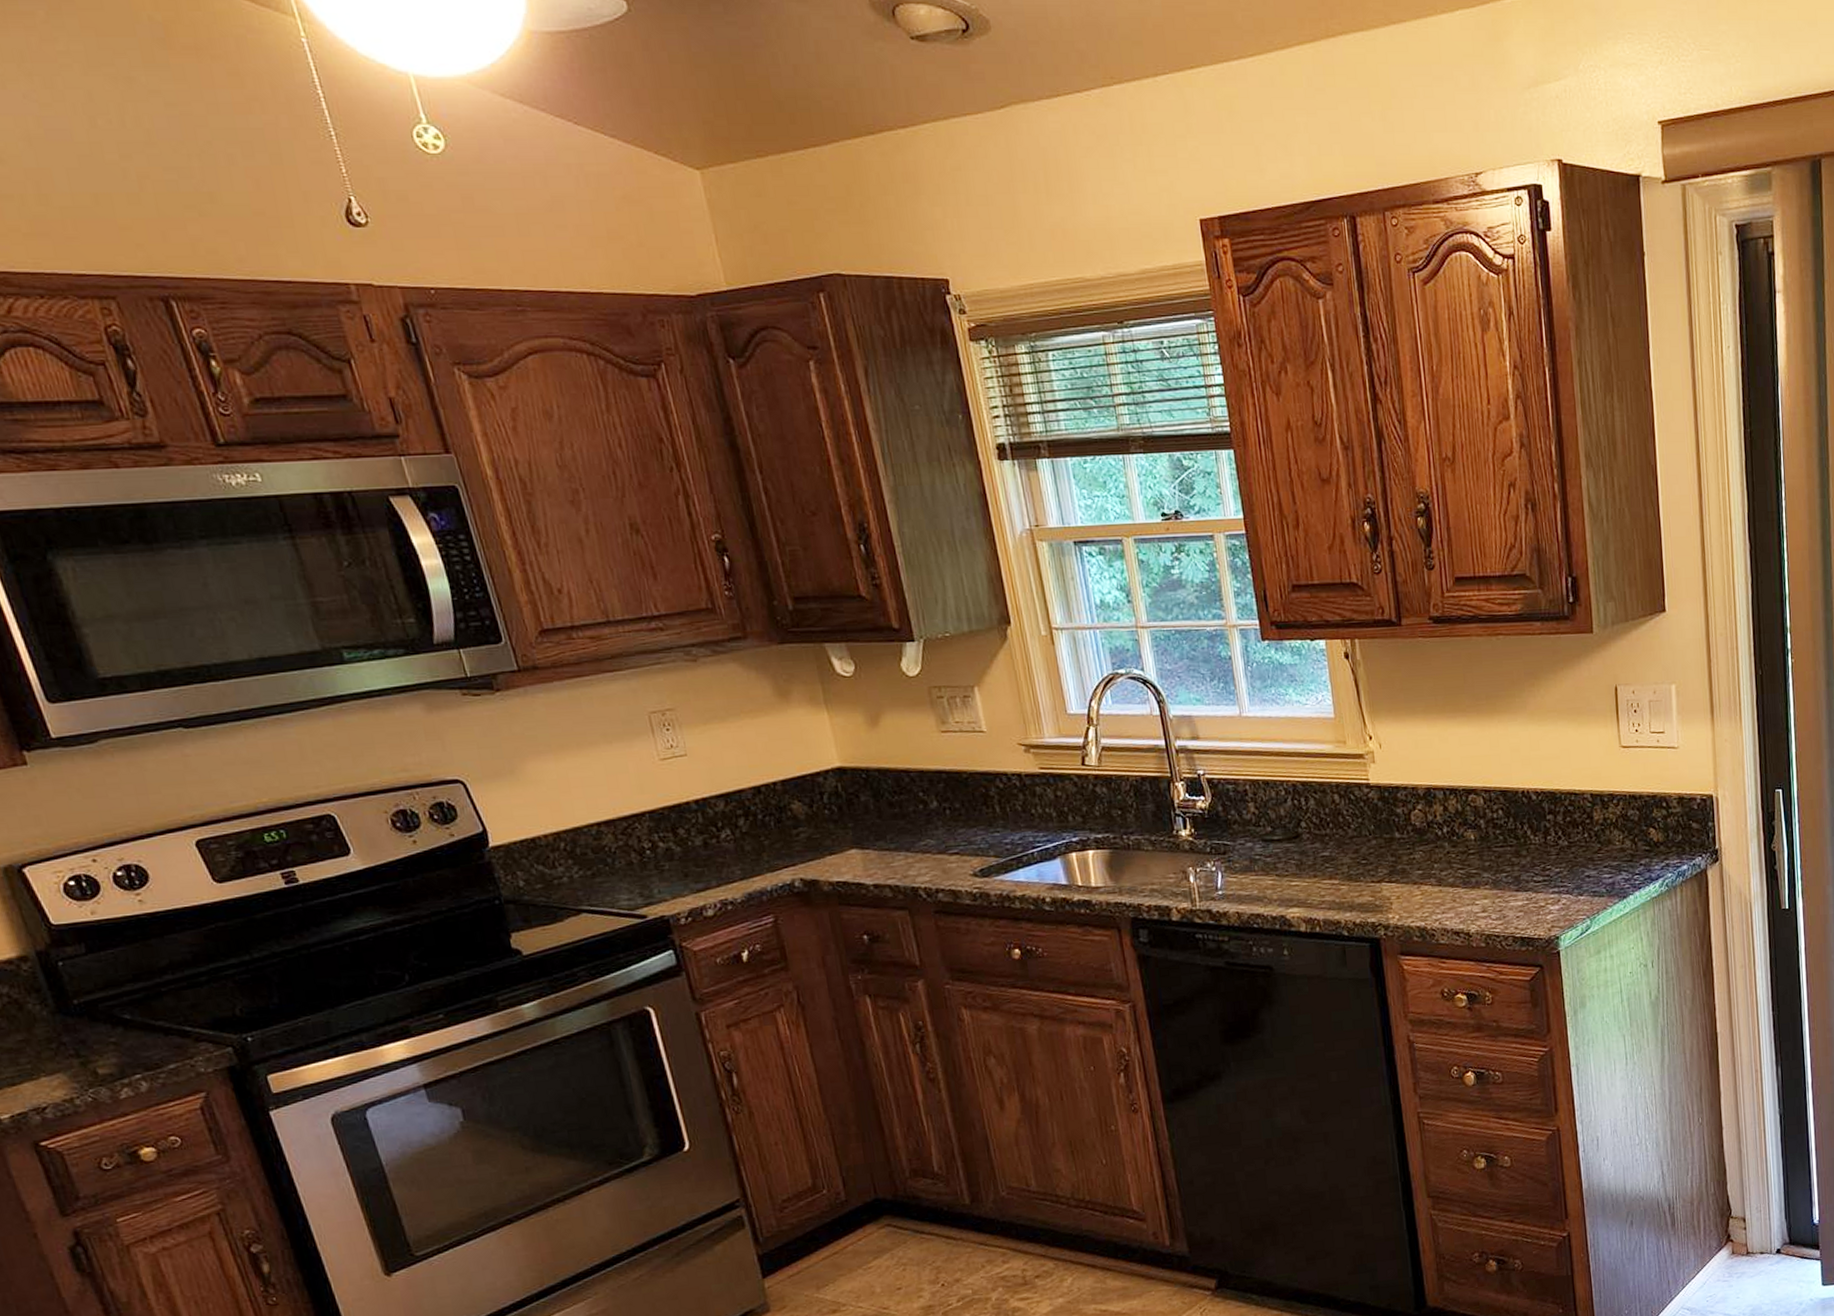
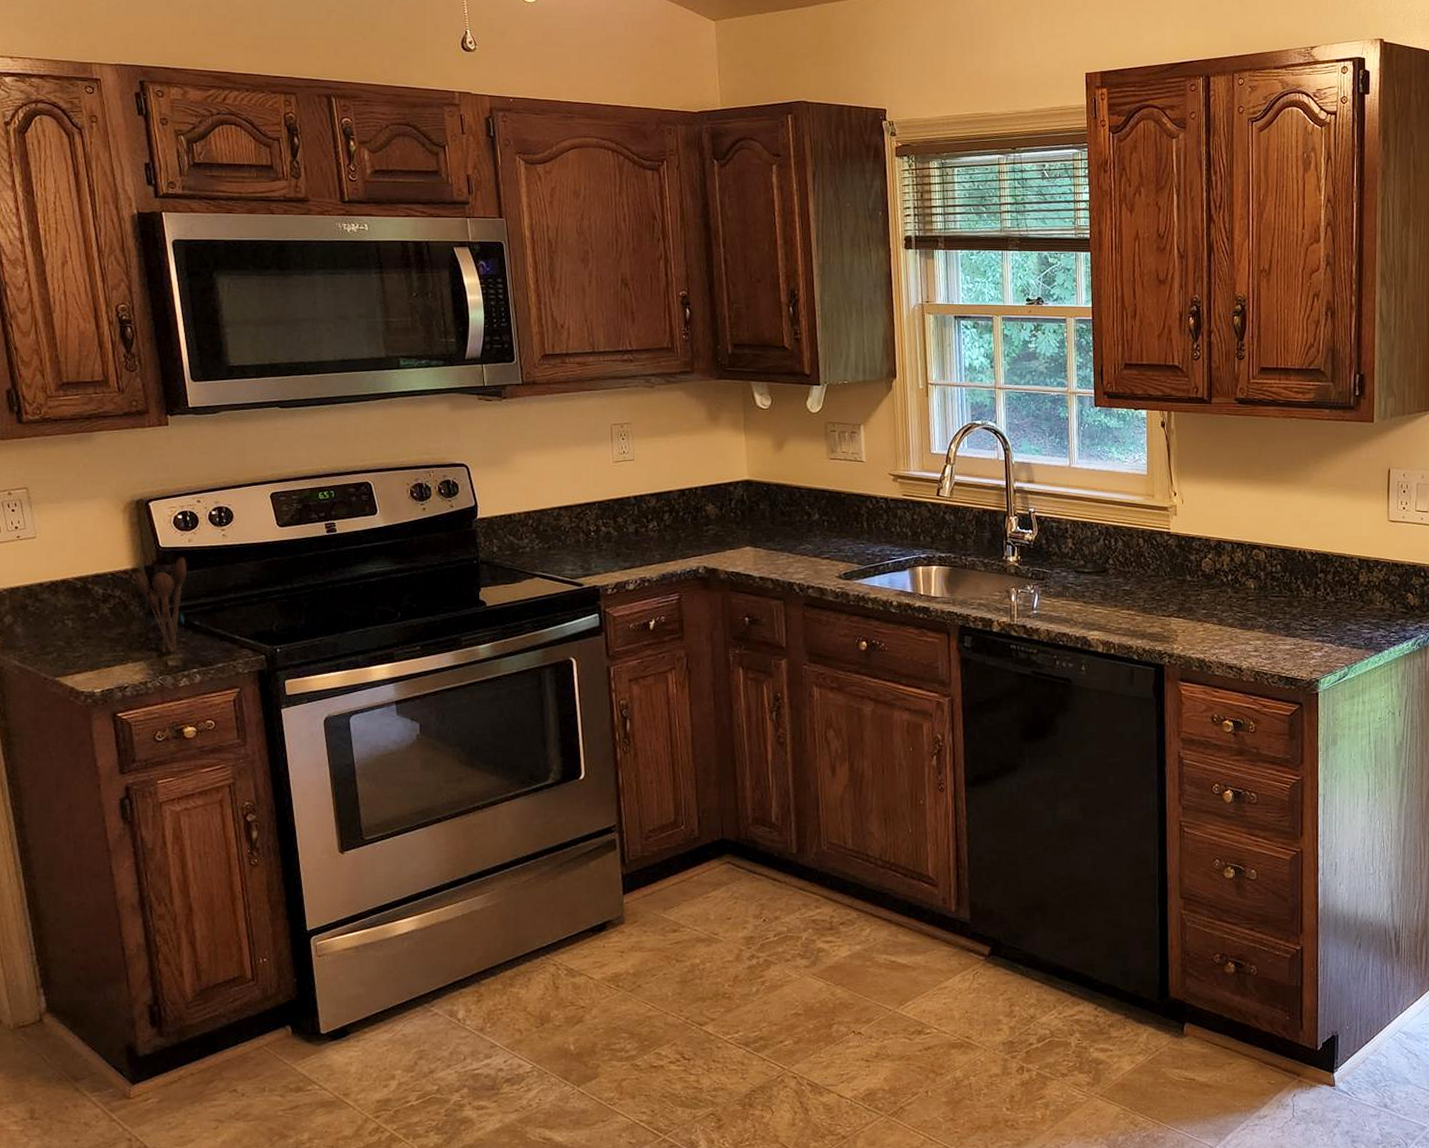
utensil holder: none [23,935,110,1060] -> present [135,557,188,653]

